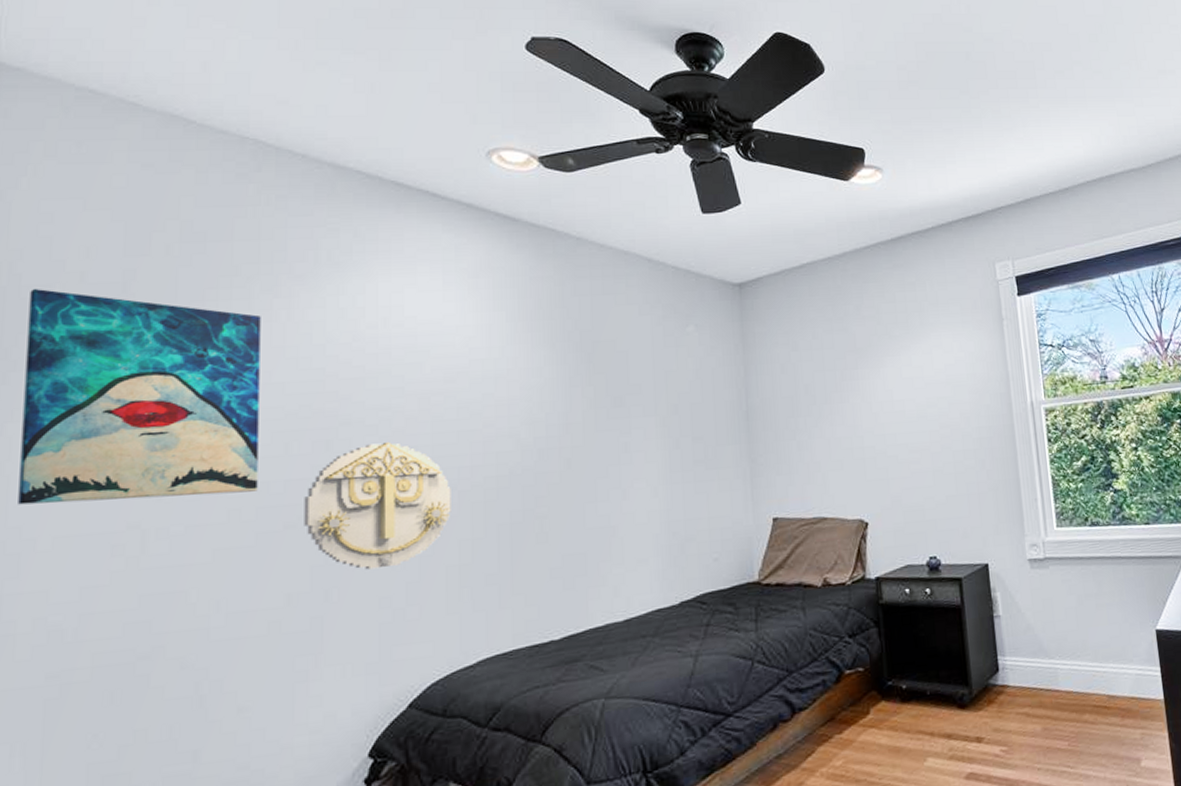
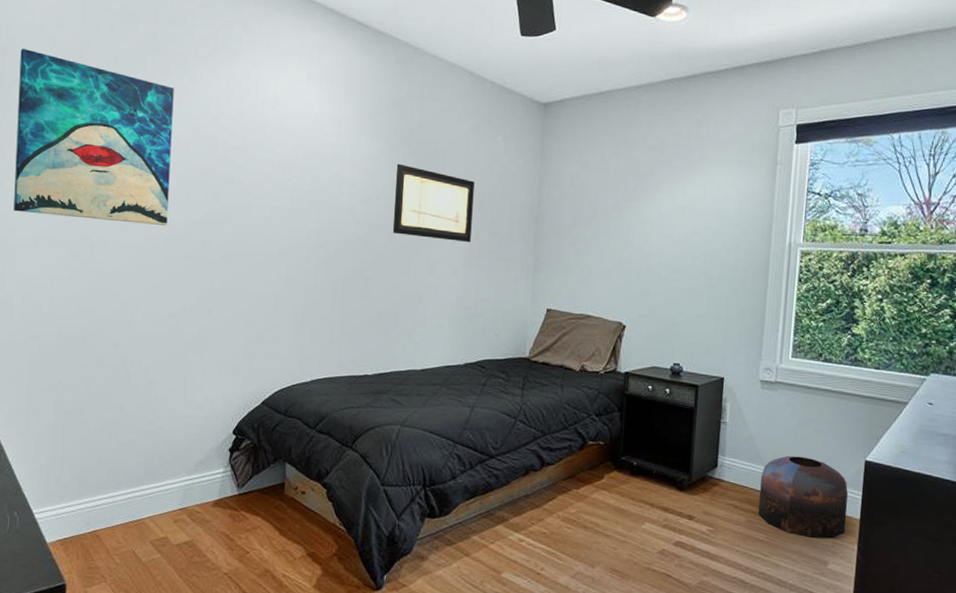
wall decoration: present [304,441,451,570] -> none [197,201,302,298]
wall art: none [567,372,670,457] -> present [392,163,475,243]
pouf: none [1049,638,1152,734] -> present [758,455,848,539]

